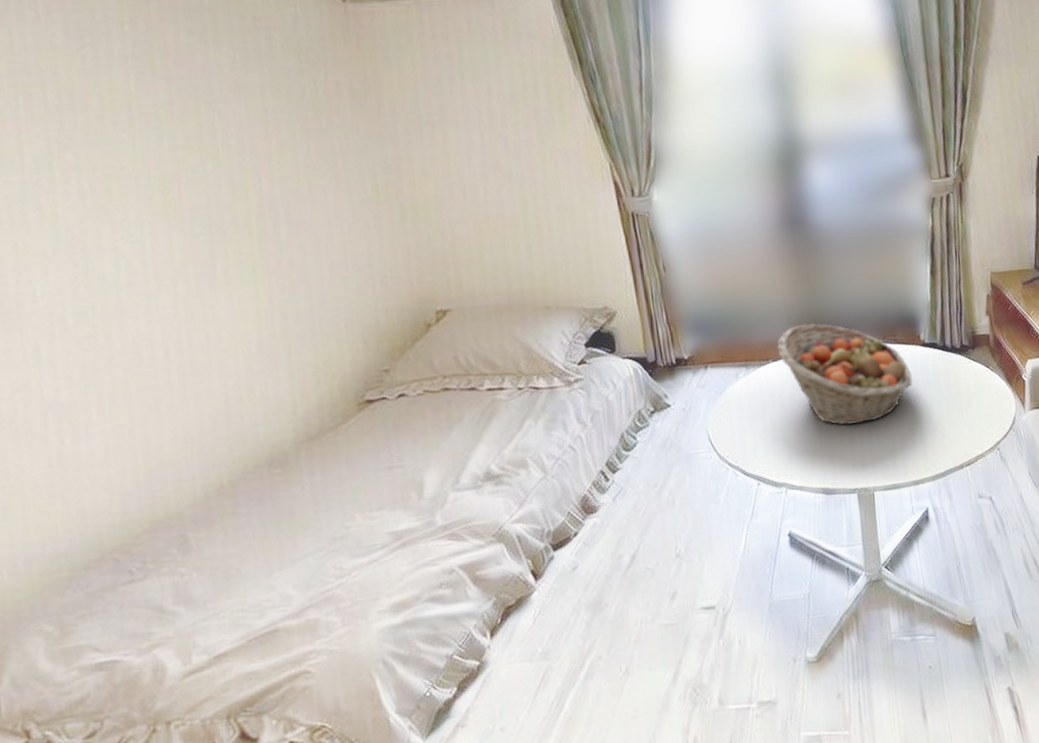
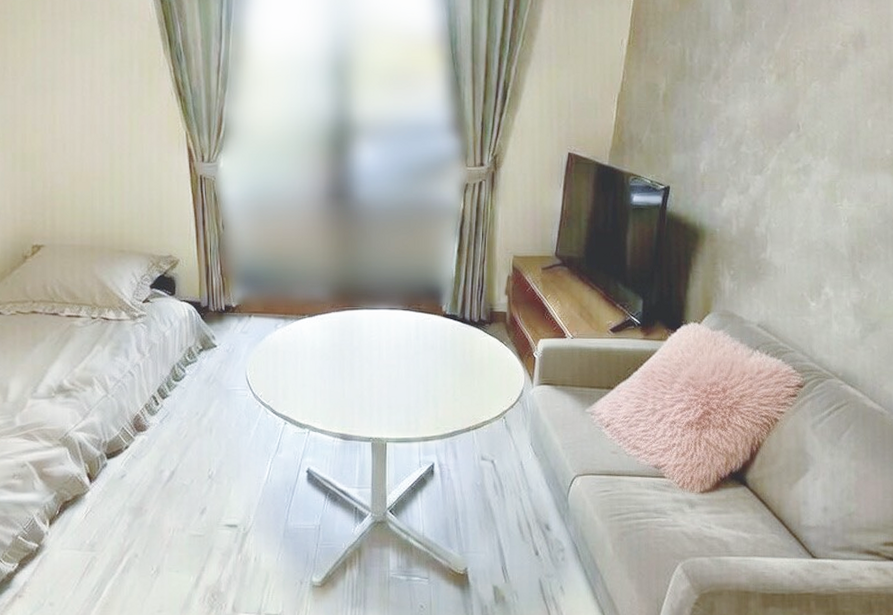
fruit basket: present [777,323,913,426] -> none [314,286,432,380]

